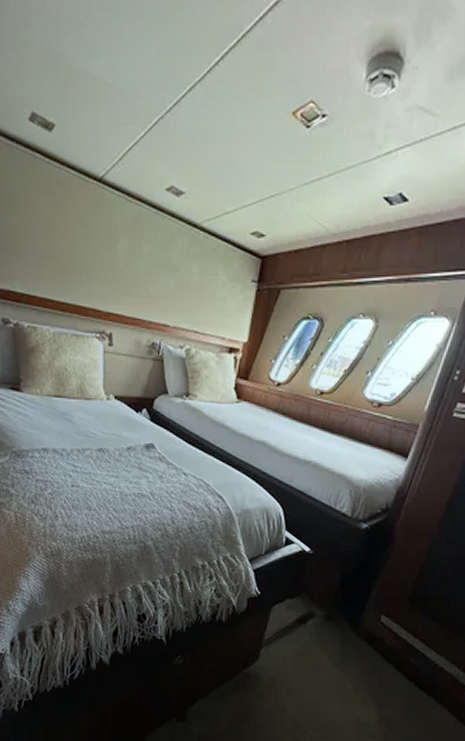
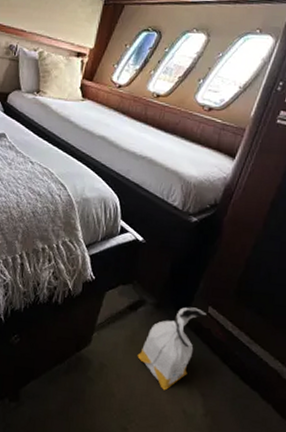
bag: none [308,617,379,701] -> present [137,307,207,391]

